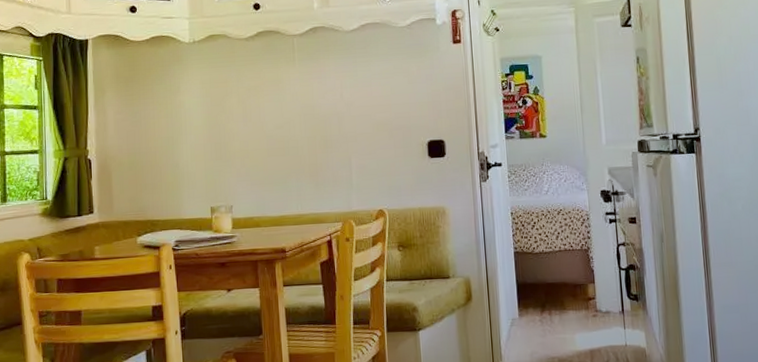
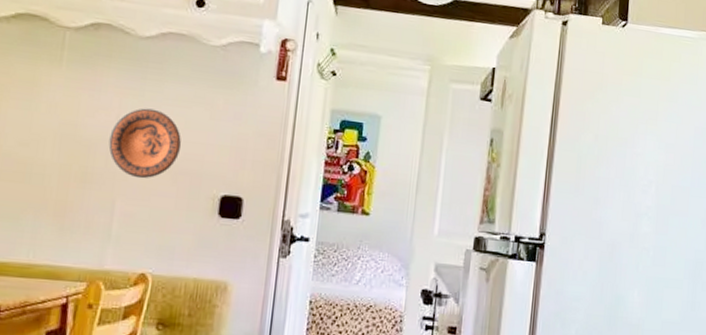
decorative plate: none [338,84,392,138] -> present [108,108,182,179]

